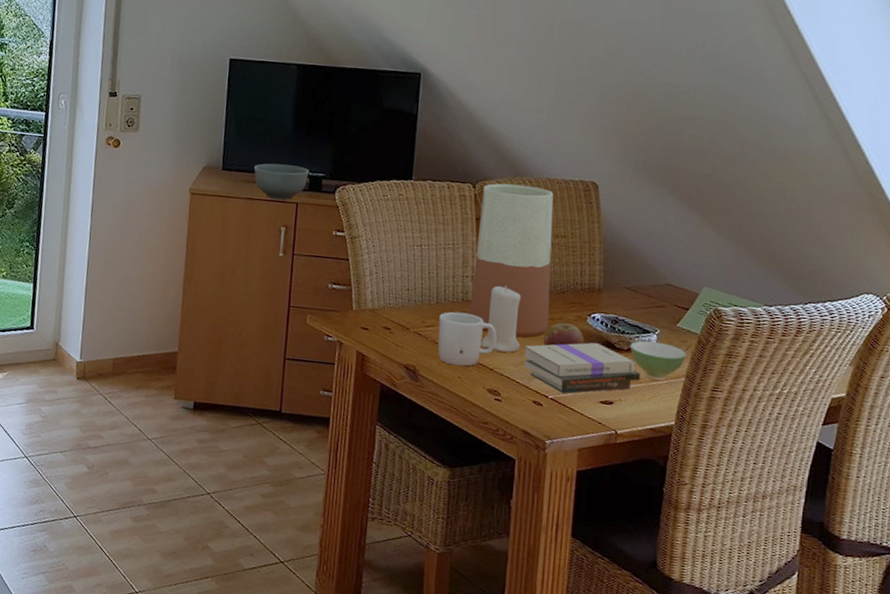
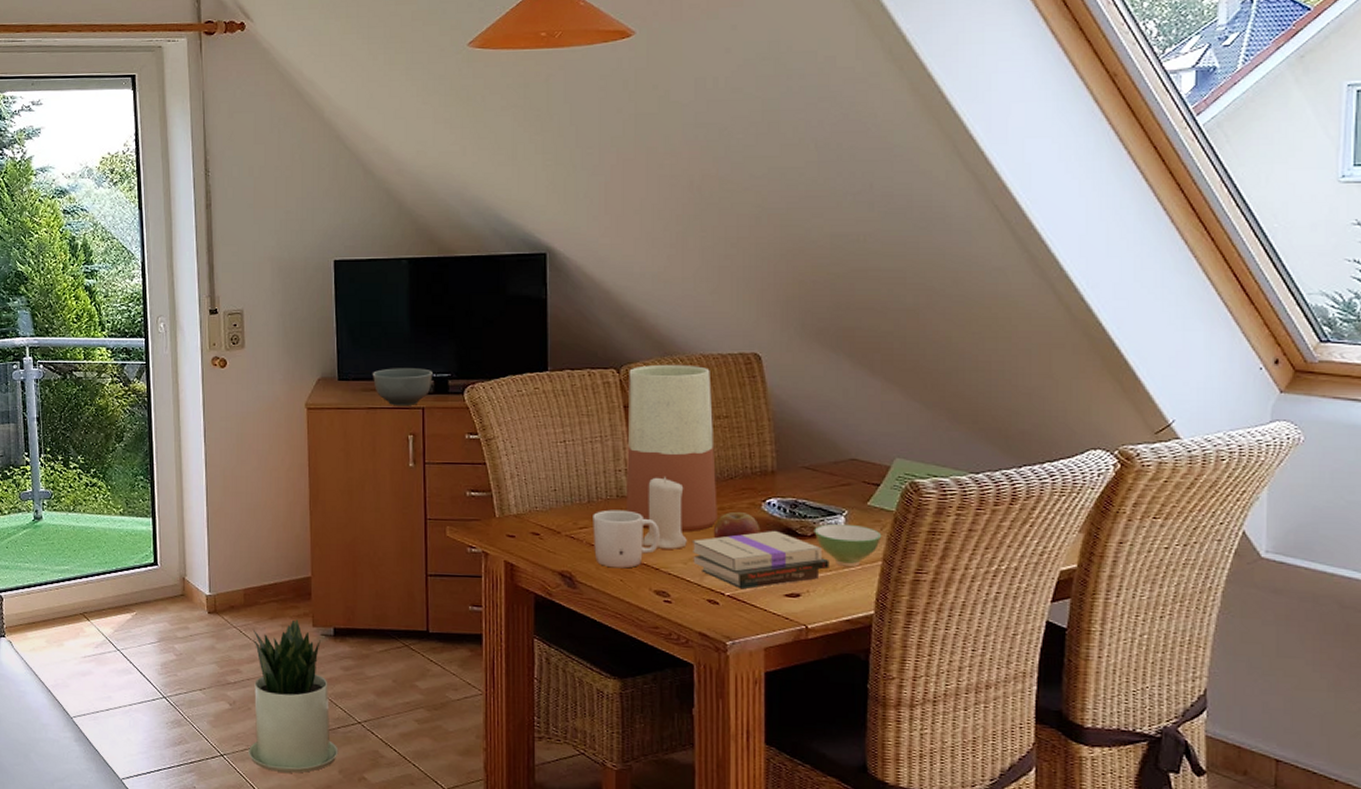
planter: none [101,391,187,538] -> present [248,619,339,773]

